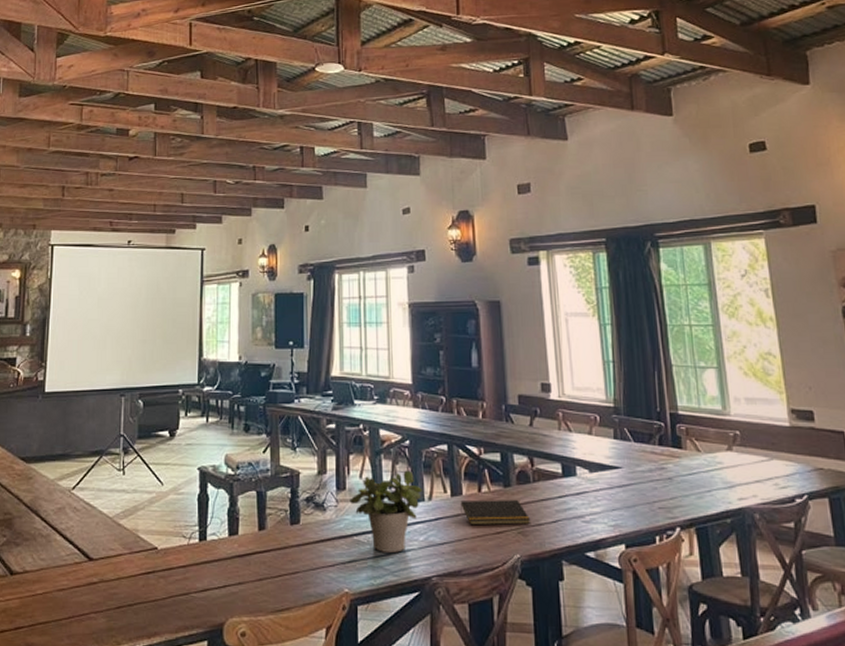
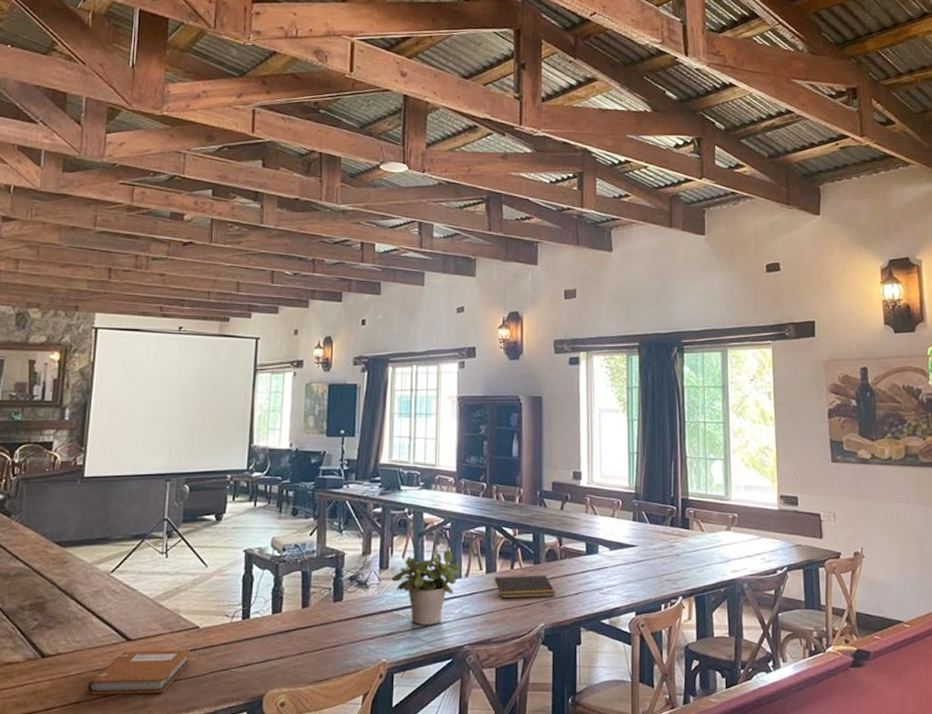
notebook: none [52,570,150,617] -> present [86,650,190,695]

